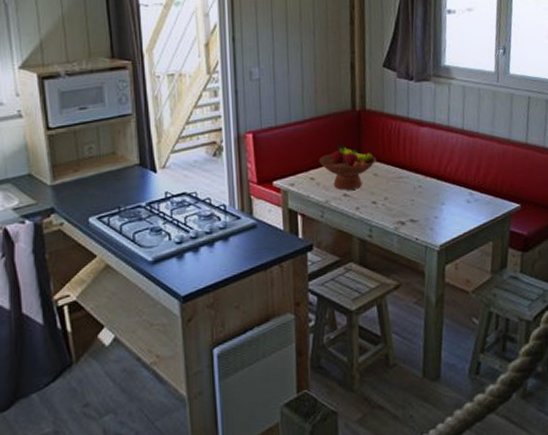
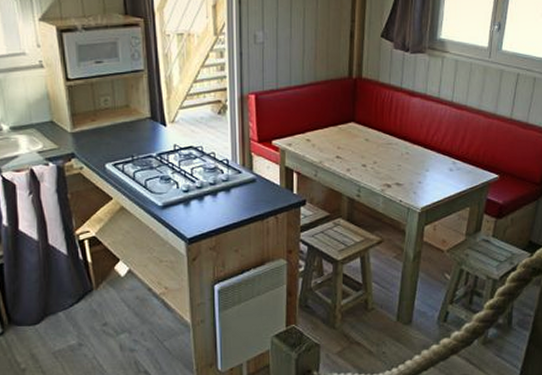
fruit bowl: present [318,145,377,190] -> none [315,110,369,152]

